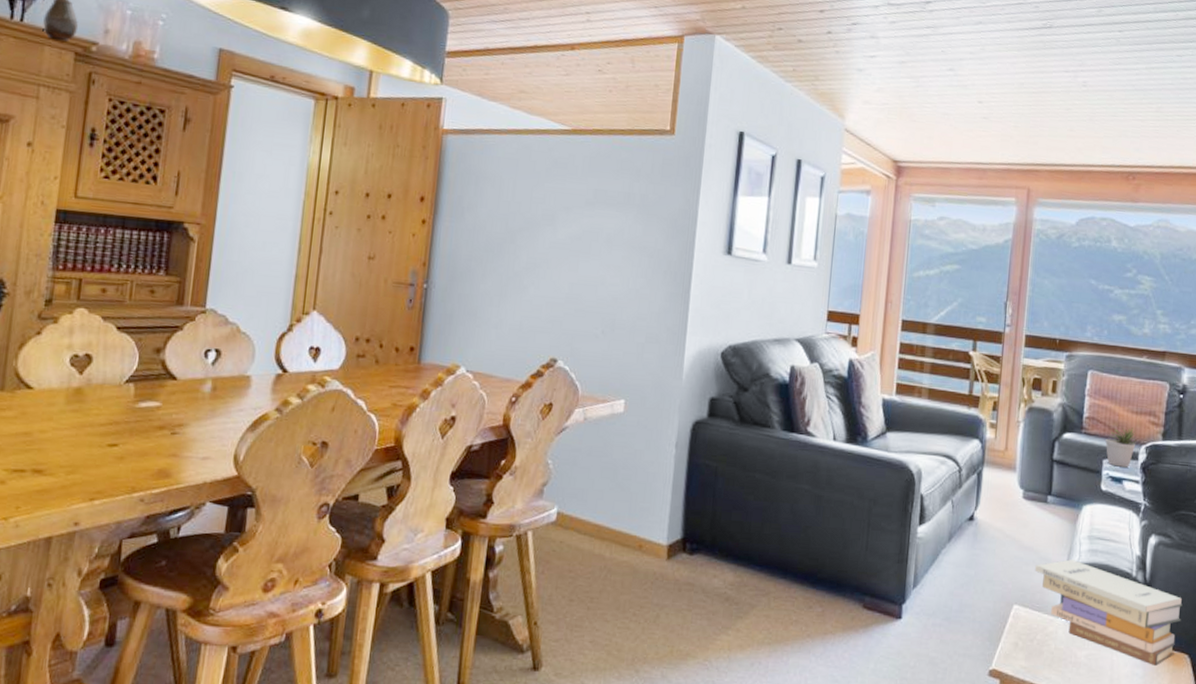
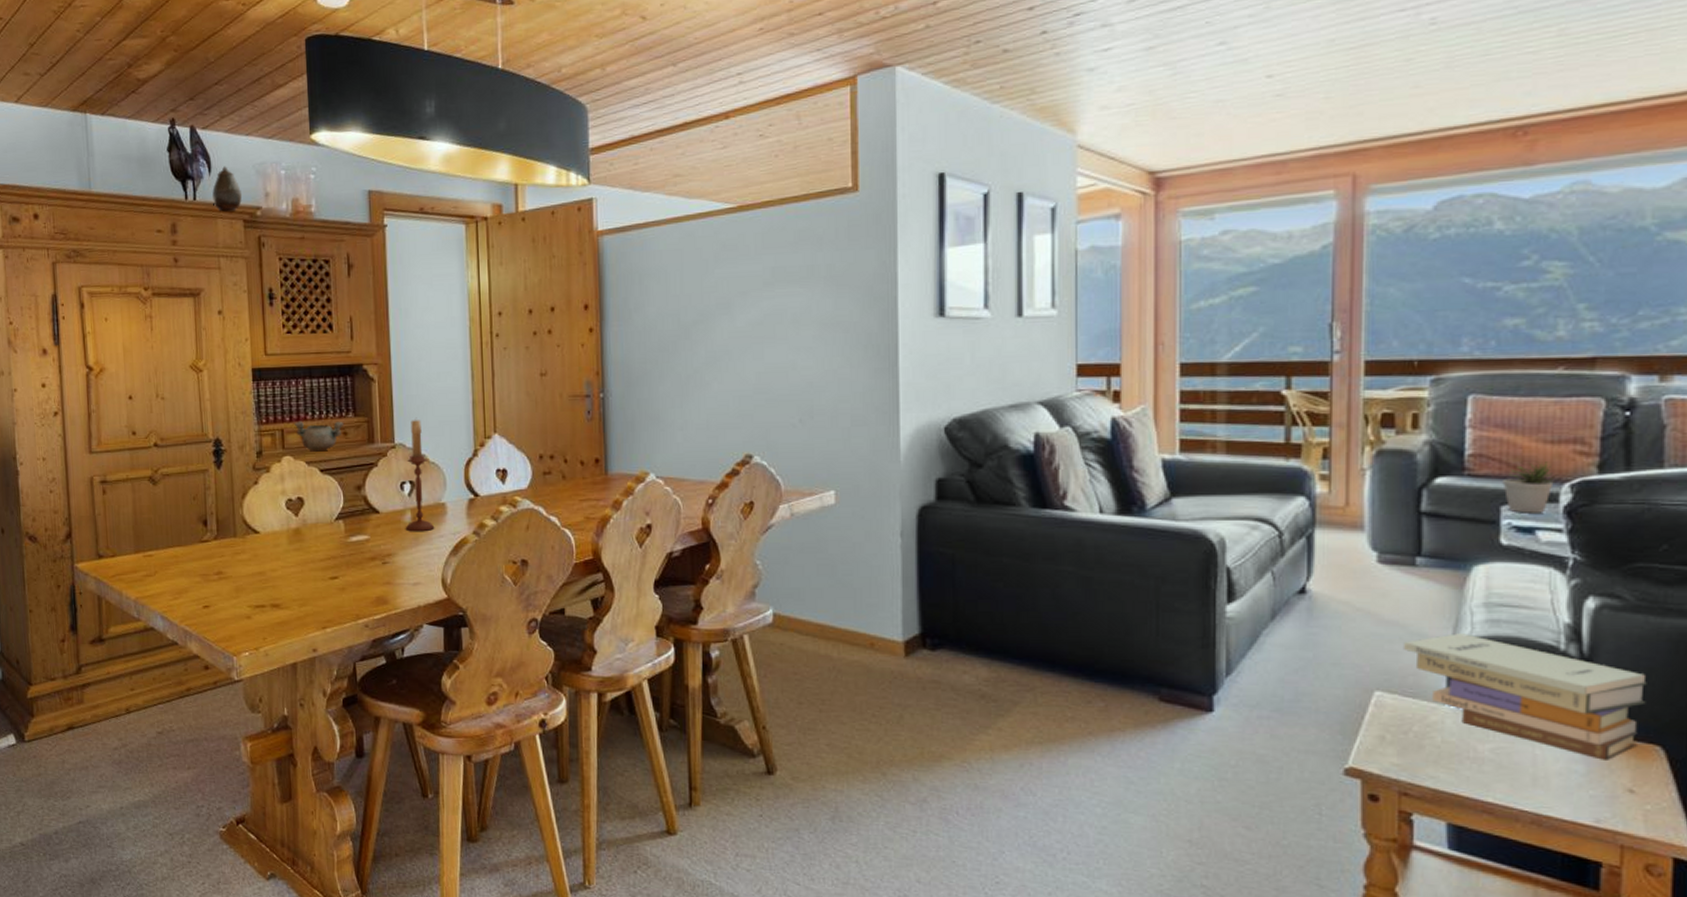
decorative bowl: none [95,272,153,308] -> present [294,420,344,452]
candlestick: none [202,284,239,404] -> present [405,417,435,532]

